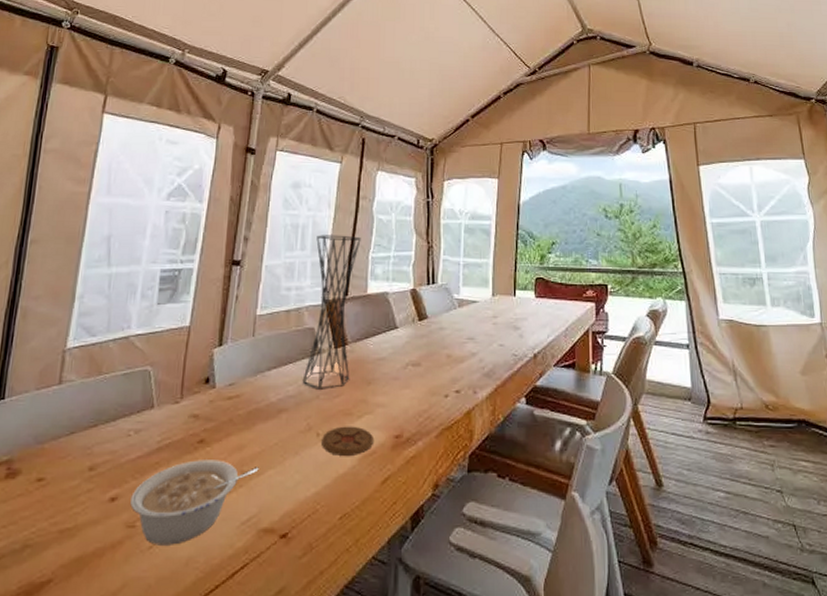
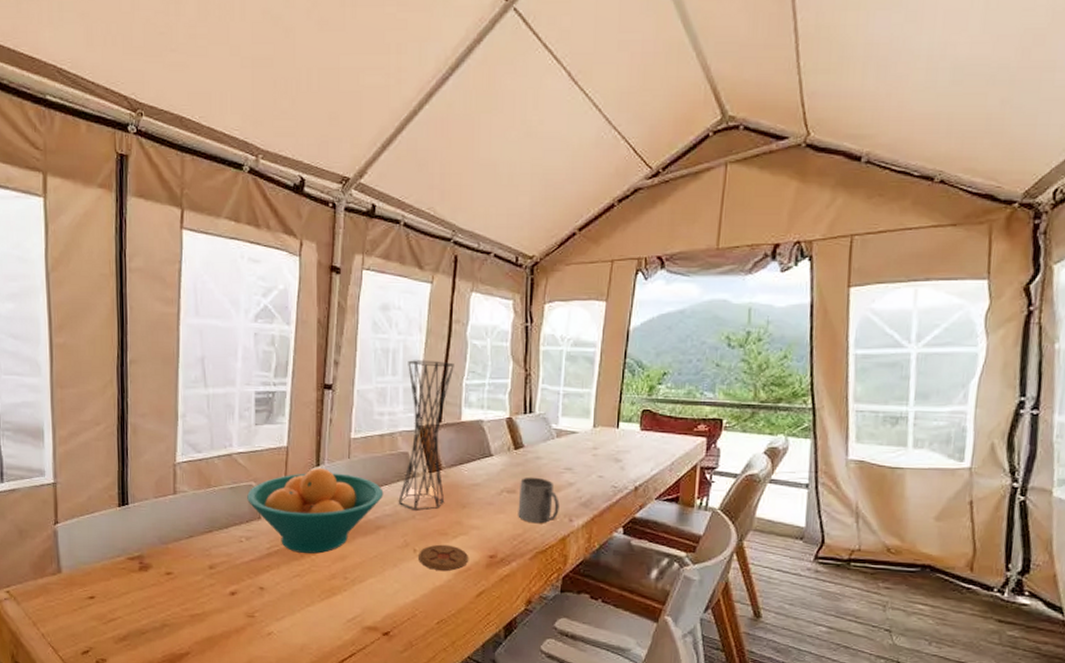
legume: present [130,460,259,545] -> none [248,566,361,634]
fruit bowl: none [141,348,288,445] -> present [247,468,384,554]
mug: none [423,348,463,398] -> present [518,477,560,524]

